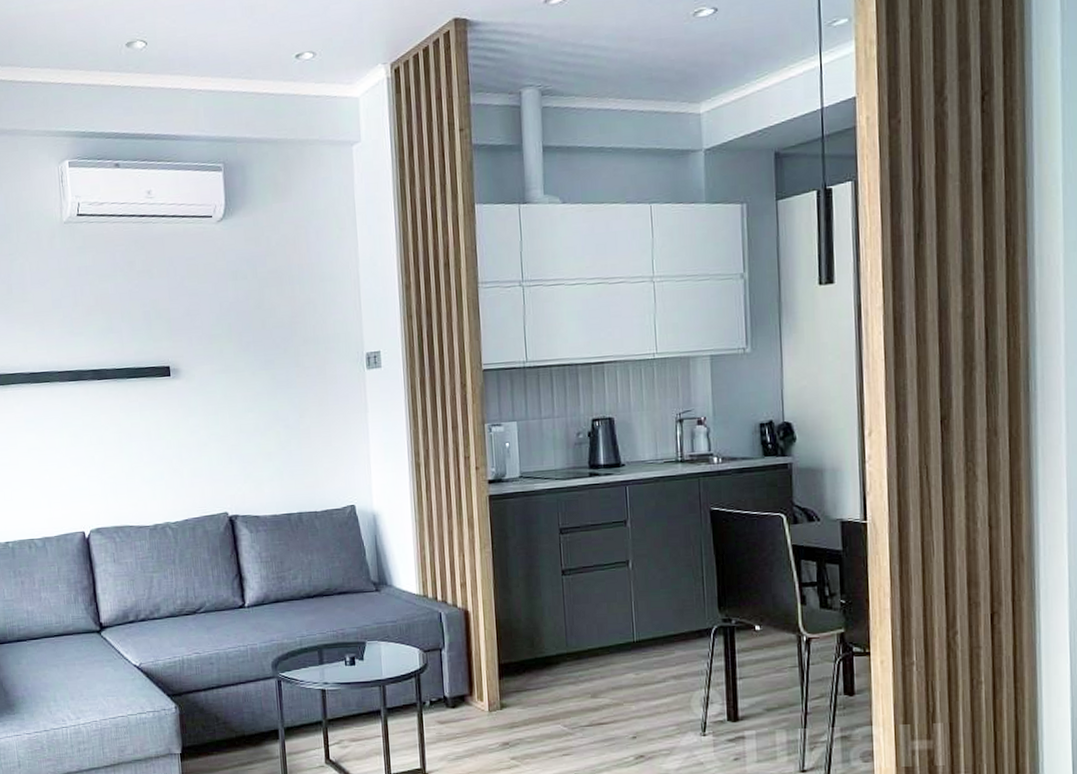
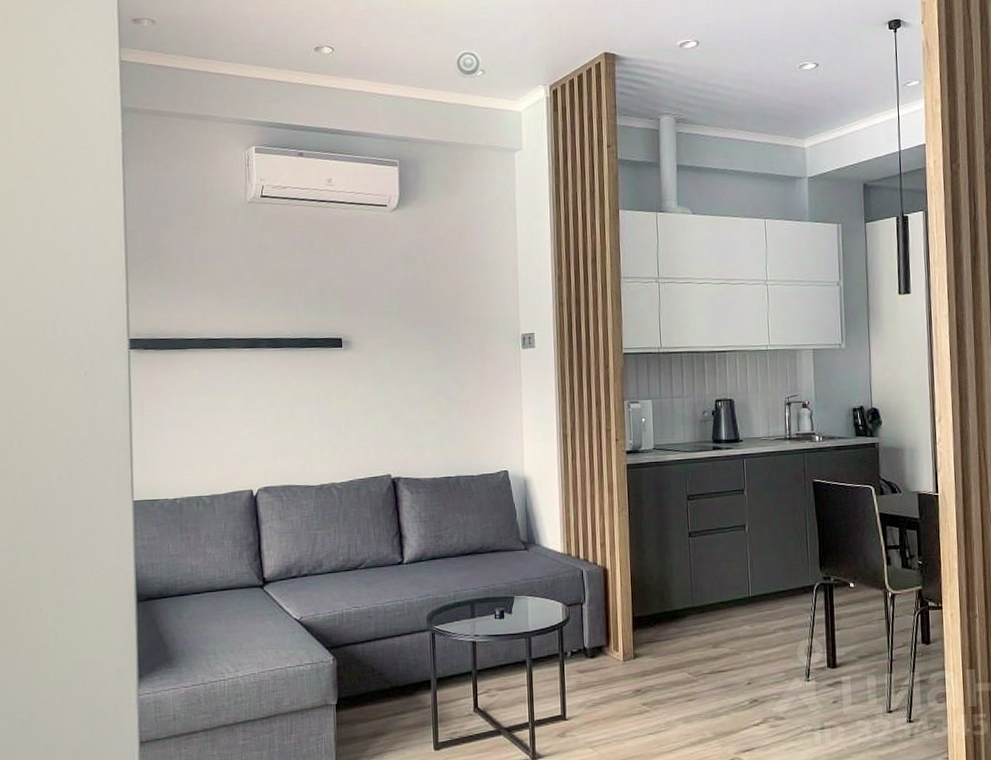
smoke detector: none [280,29,313,64] -> present [454,49,483,79]

